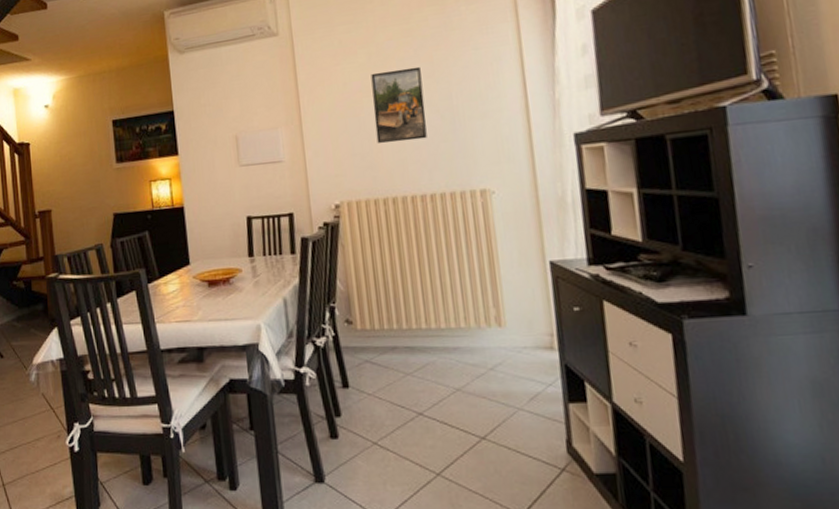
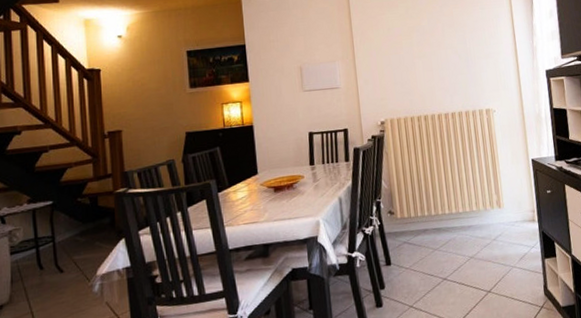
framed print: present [371,66,427,144] -> none [408,19,449,75]

